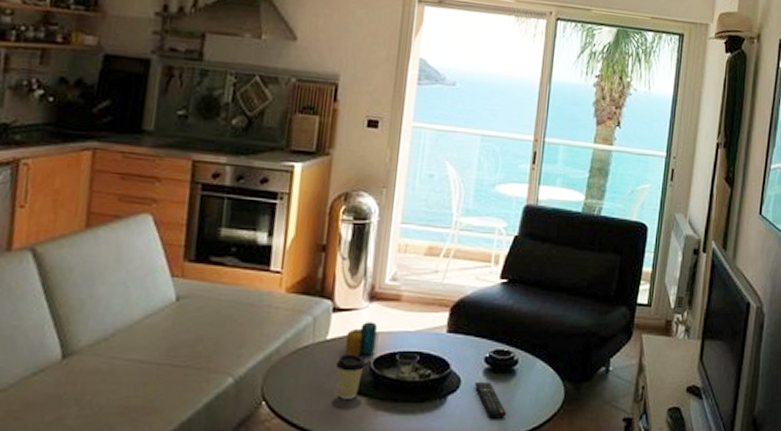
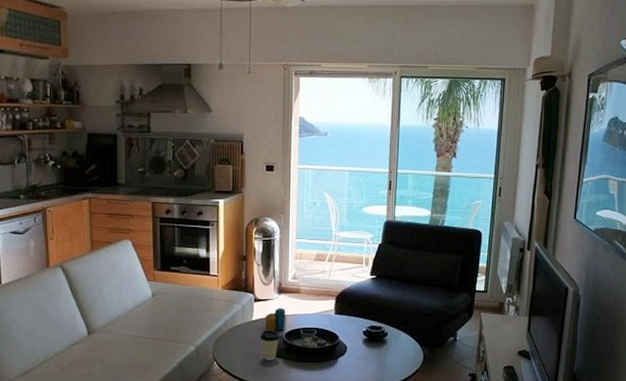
remote control: present [474,382,506,419] -> none [357,349,381,374]

